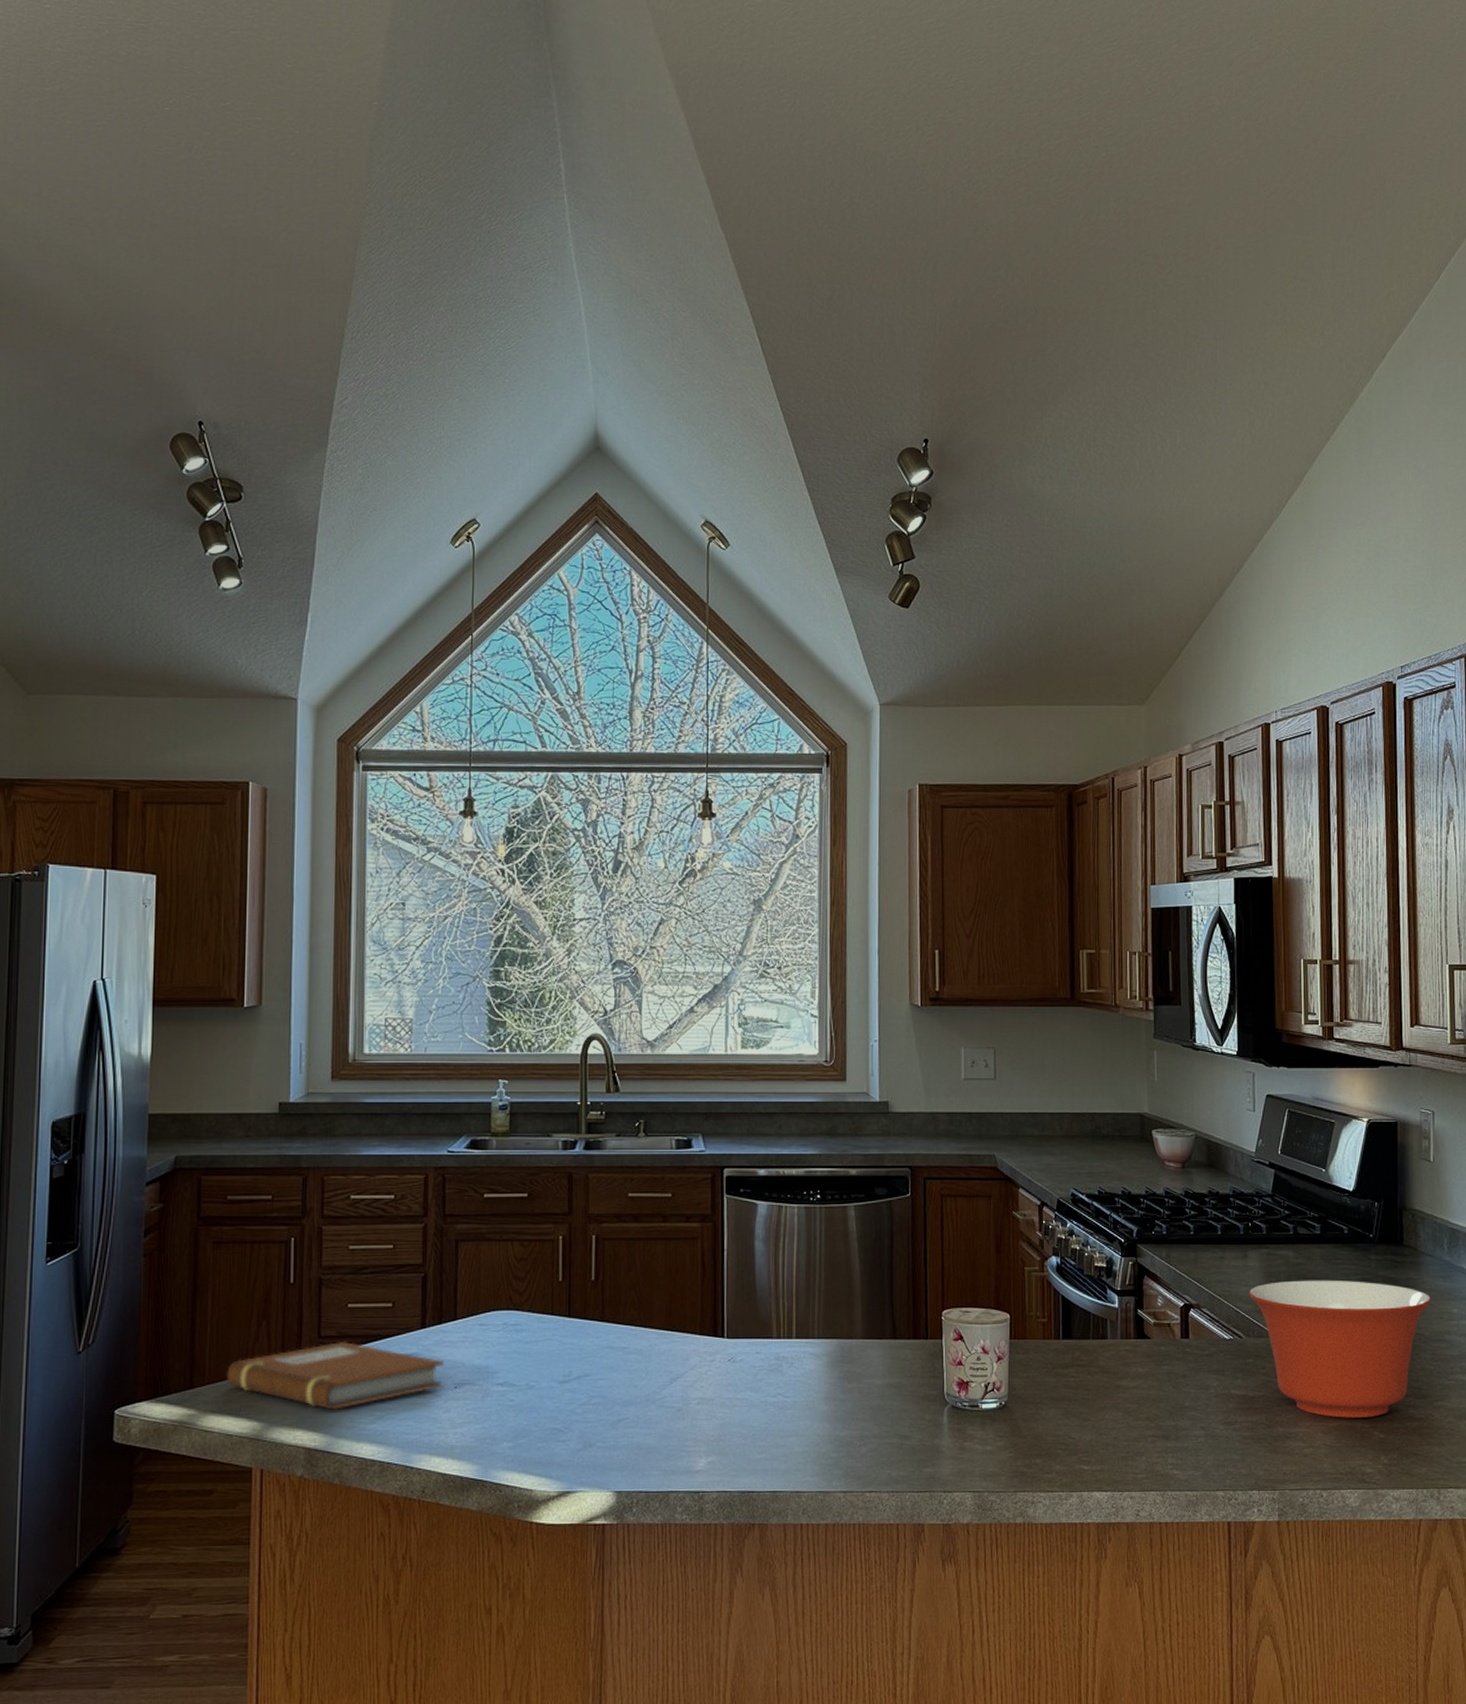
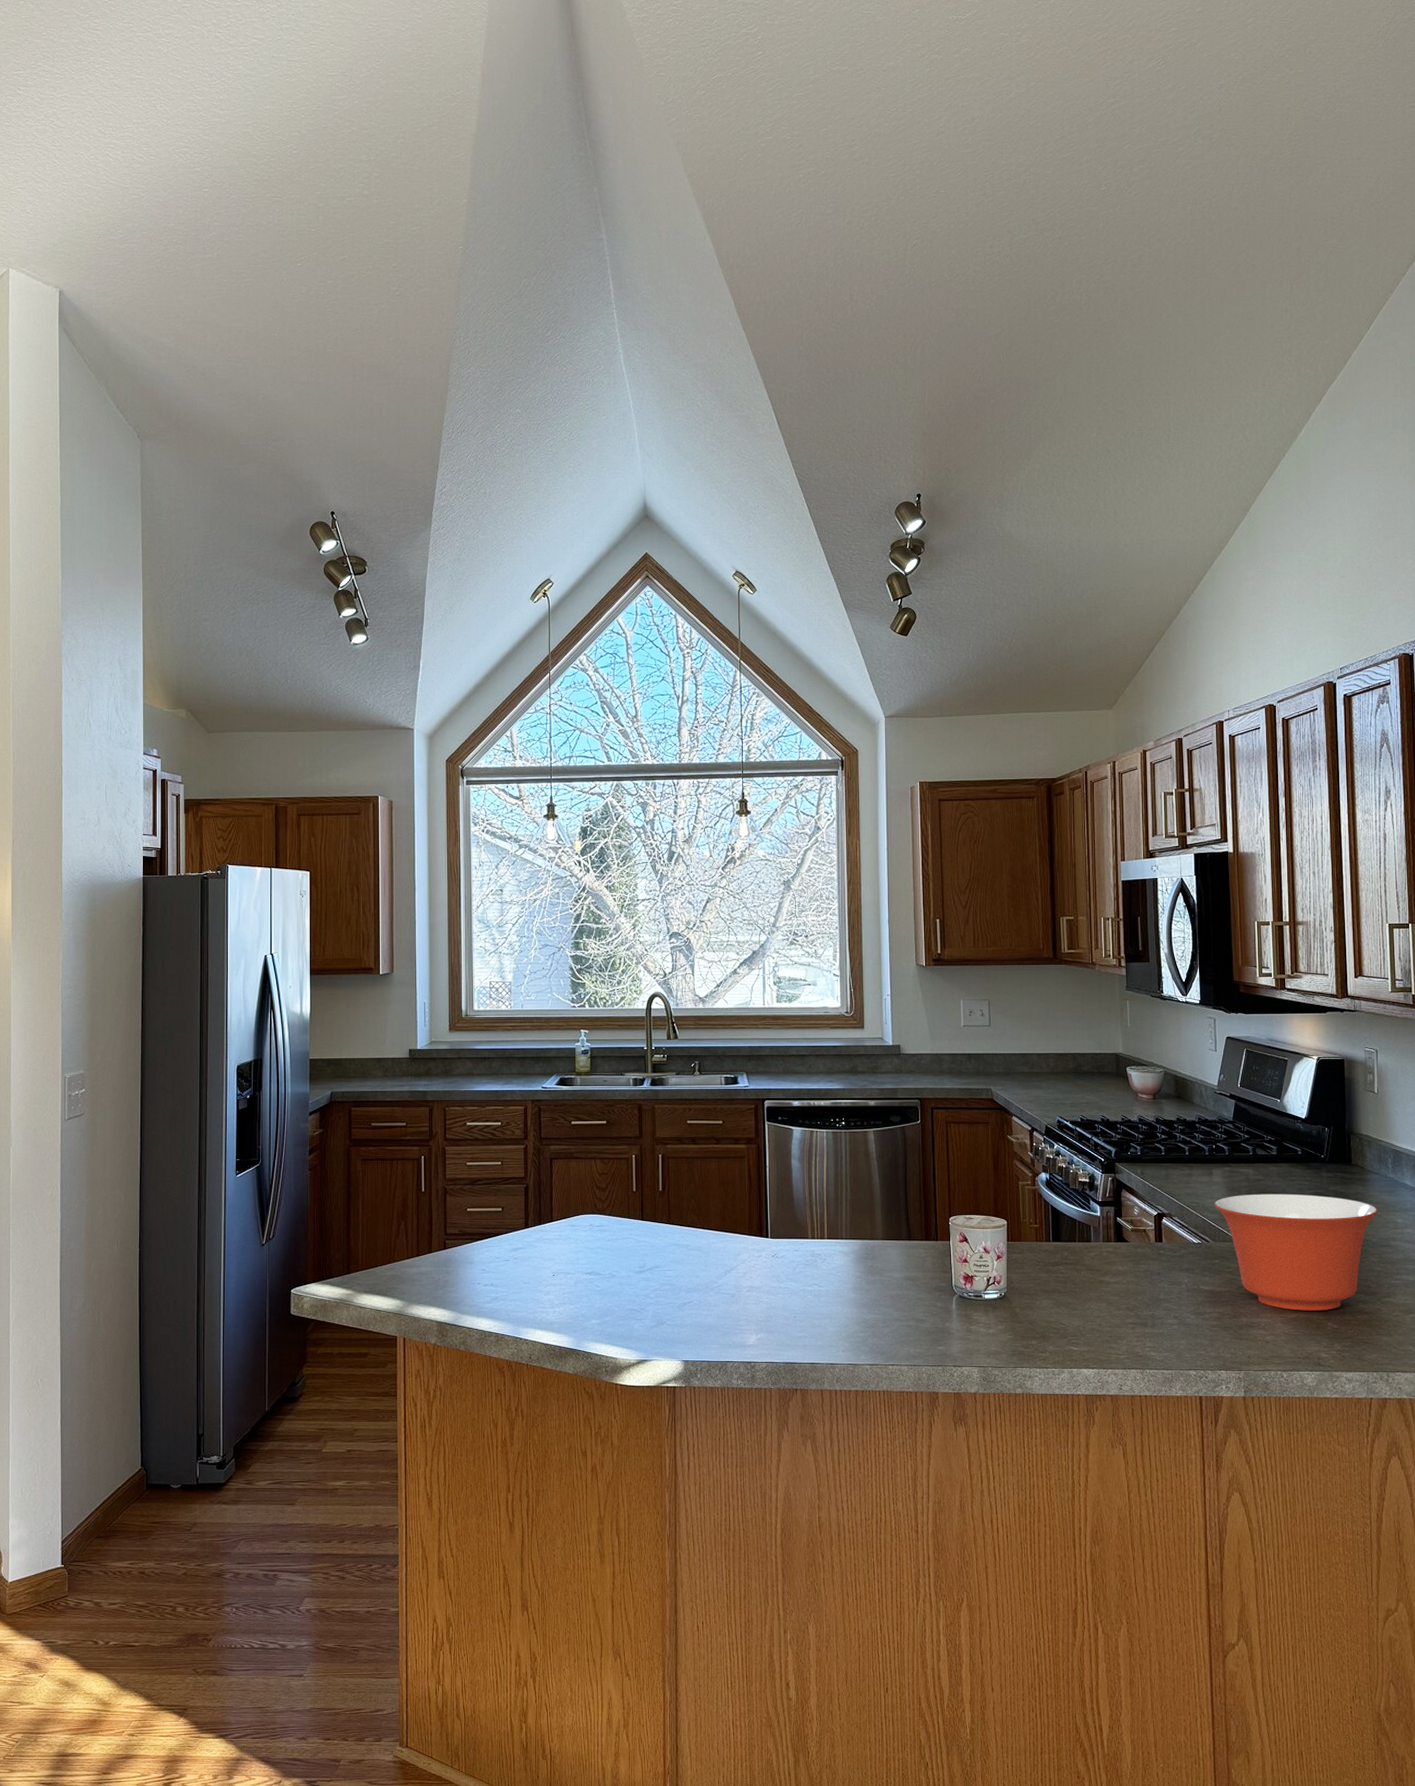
notebook: present [227,1341,444,1410] -> none [375,1237,545,1292]

